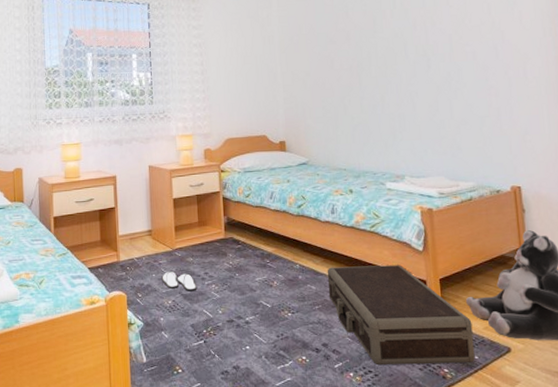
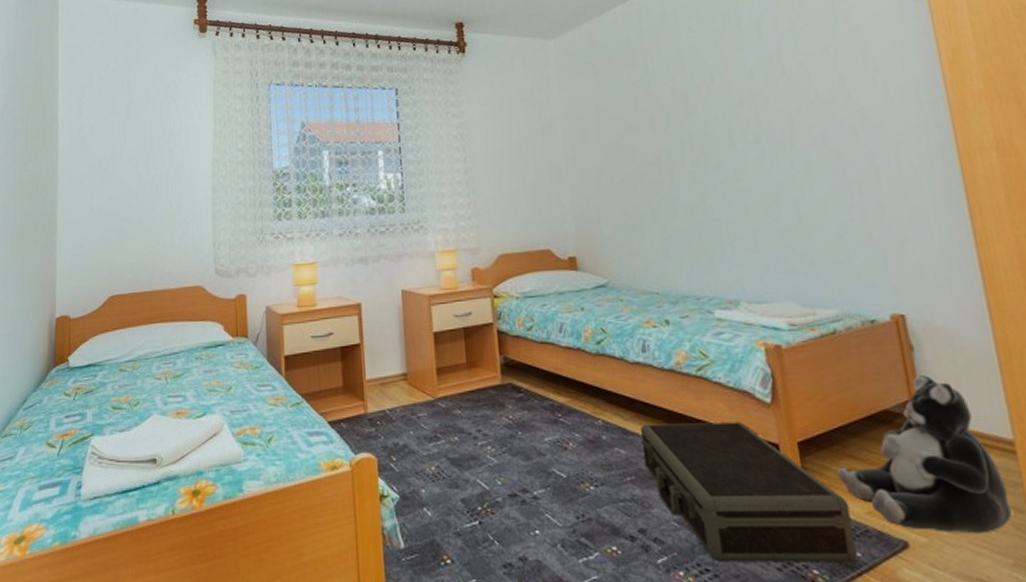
slippers: present [161,272,197,291] -> none [421,428,468,454]

